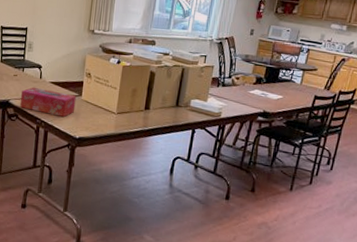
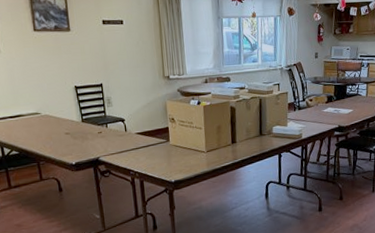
tissue box: present [20,87,76,117] -> none [109,140,166,165]

